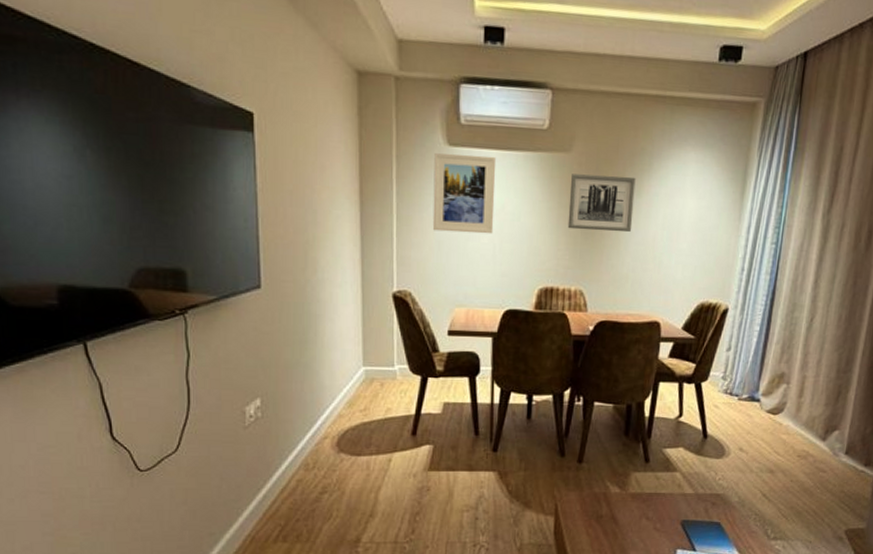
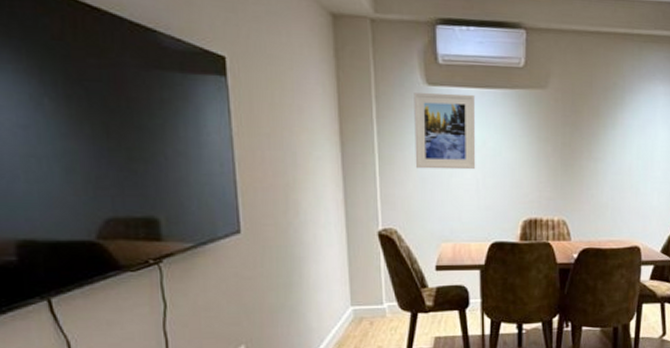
wall art: present [567,174,636,233] -> none [547,109,610,163]

